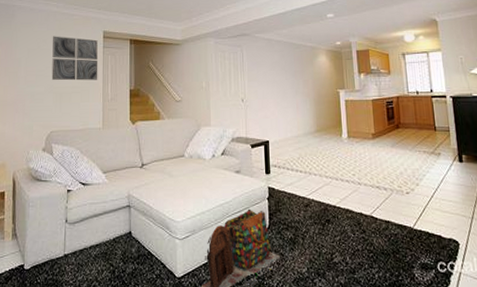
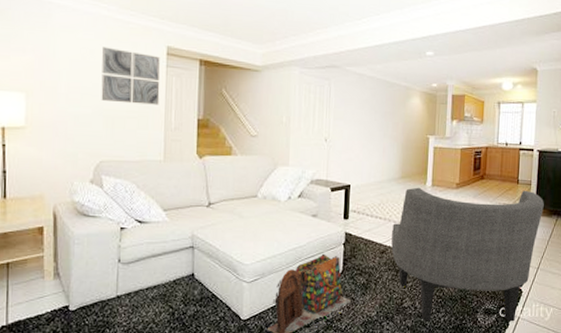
armchair: none [313,137,468,278] -> present [391,187,544,322]

